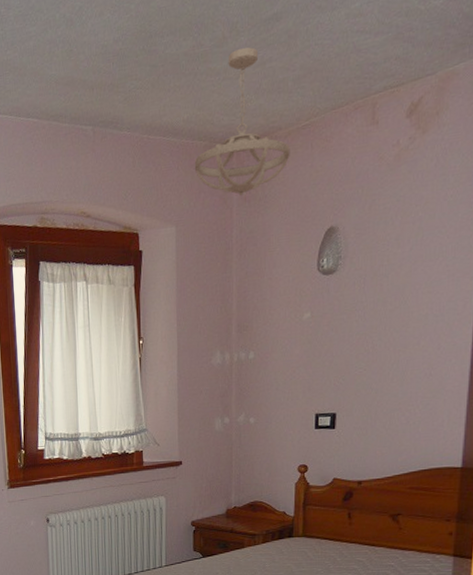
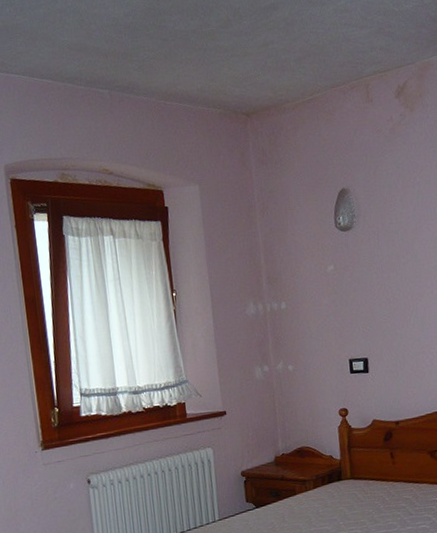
ceiling light fixture: present [194,47,290,196] -> none [211,30,299,159]

